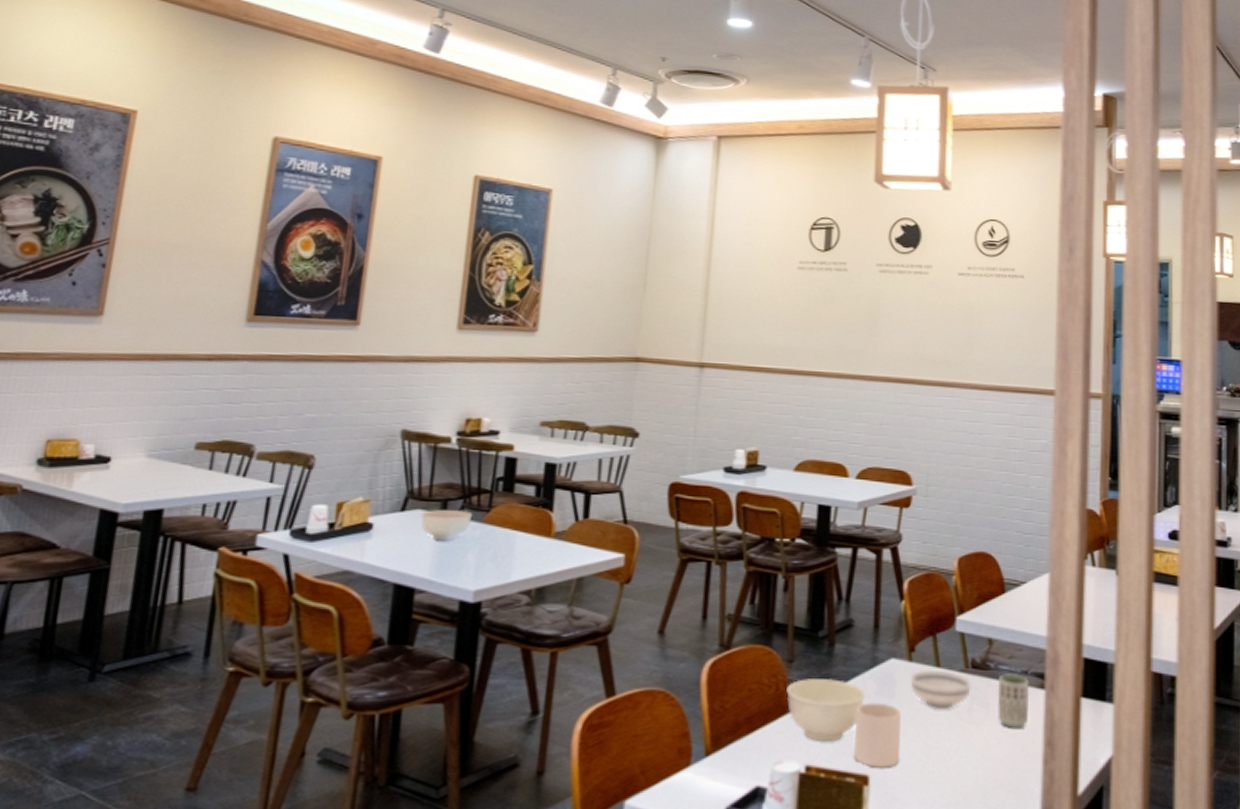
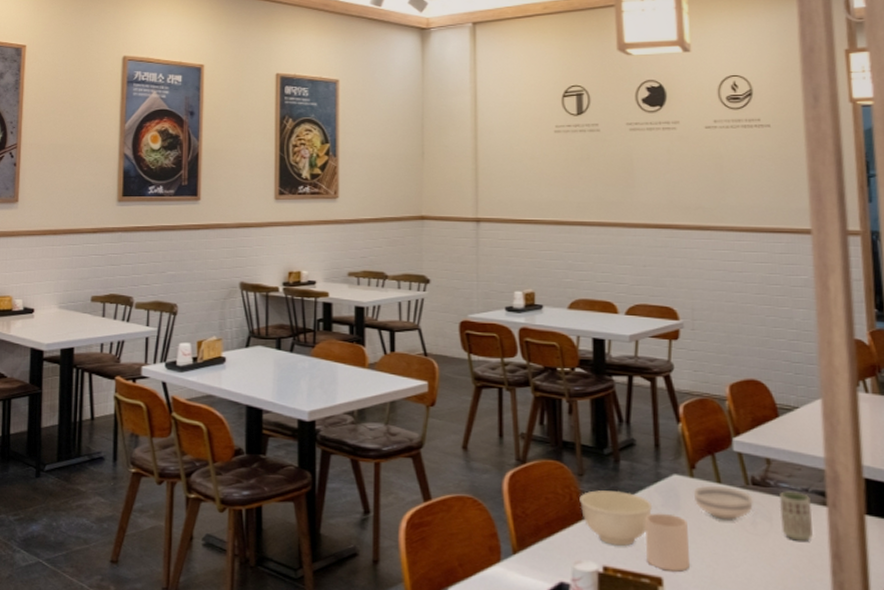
bowl: present [420,510,473,540] -> none [262,346,302,370]

